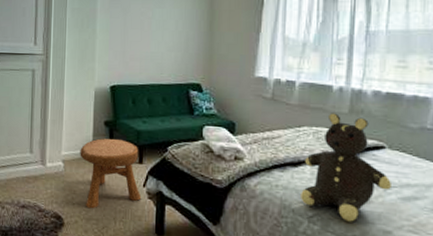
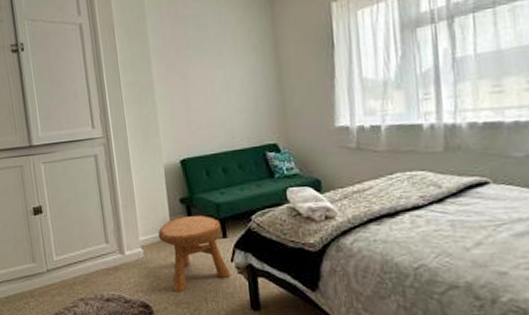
teddy bear: present [301,113,391,222] -> none [402,153,501,268]

